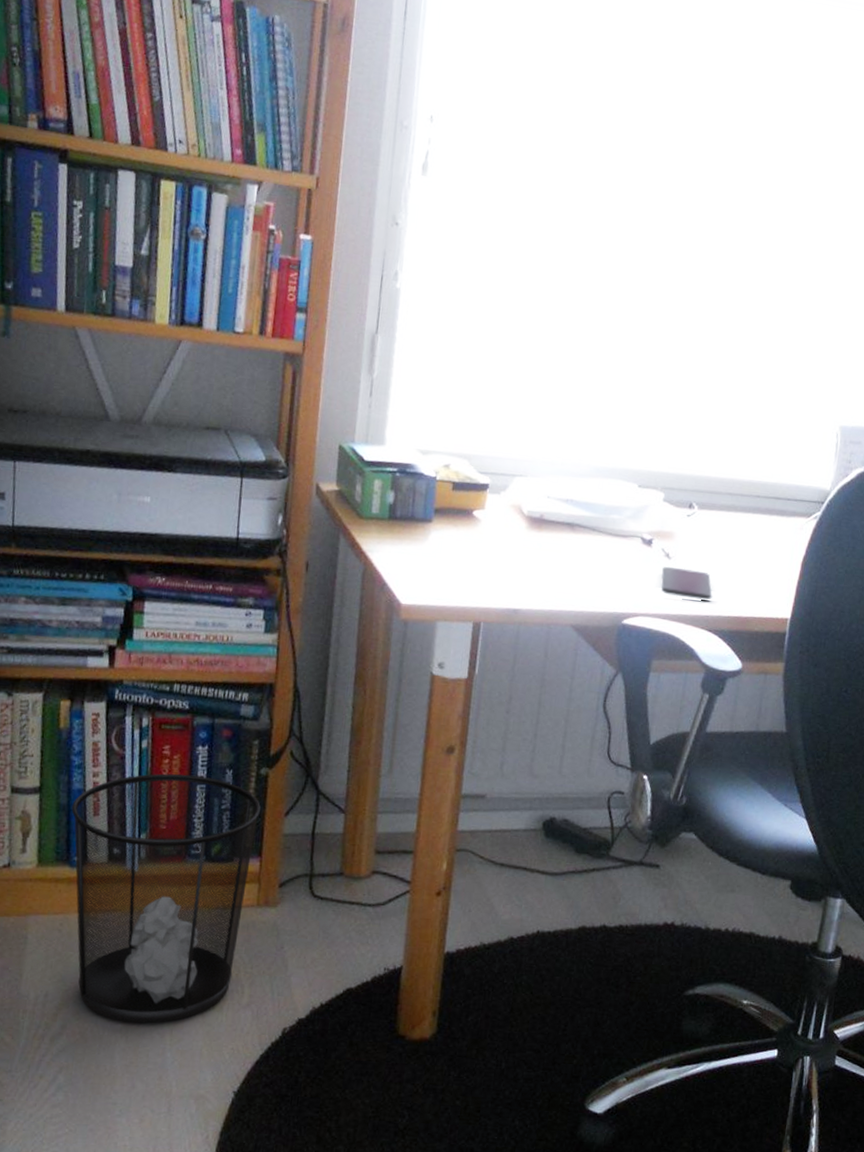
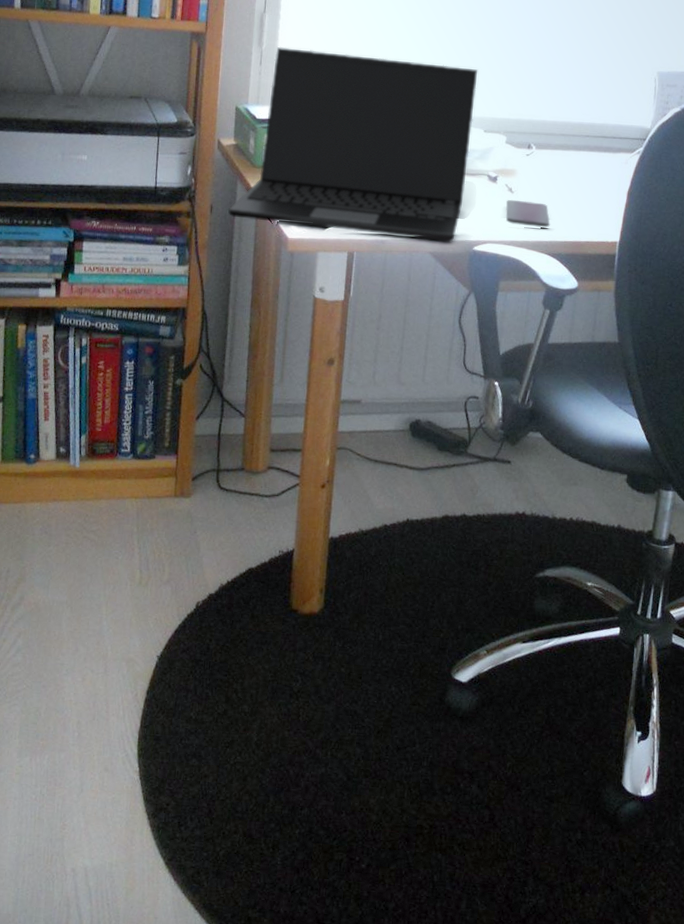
waste bin: present [71,773,261,1024] -> none [27,384,177,597]
laptop: none [327,375,633,613] -> present [227,46,478,242]

